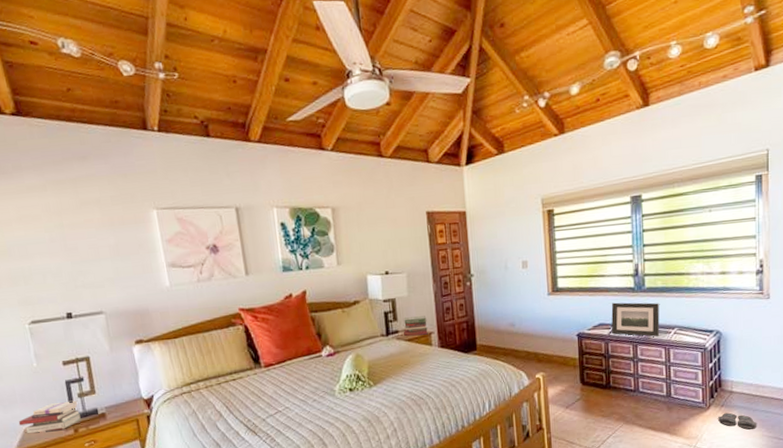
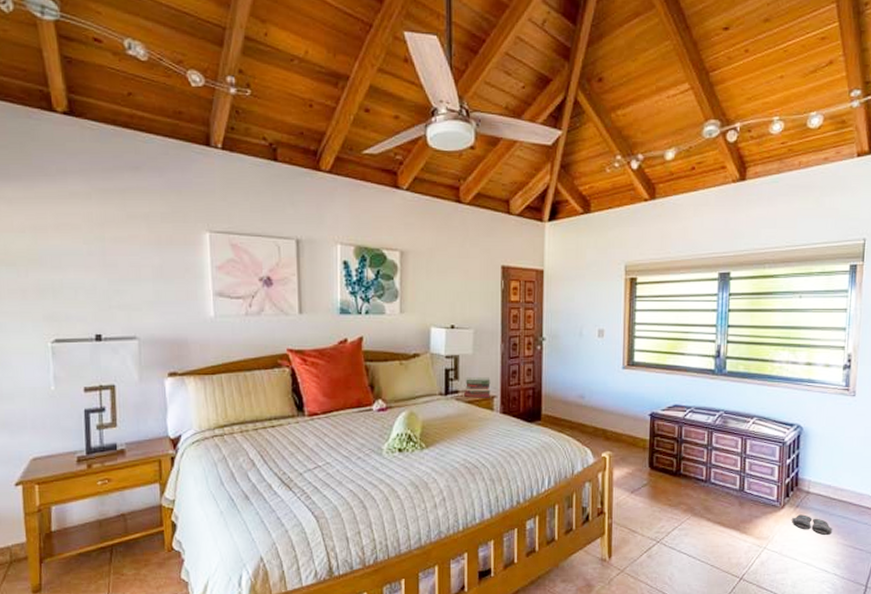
books: present [18,400,81,433] -> none [25,432,97,464]
picture frame: present [611,302,660,337] -> none [686,384,739,426]

